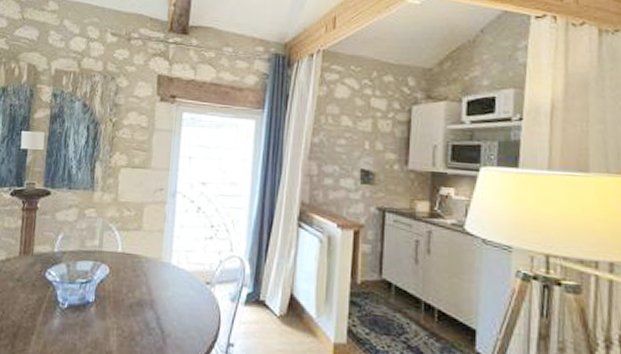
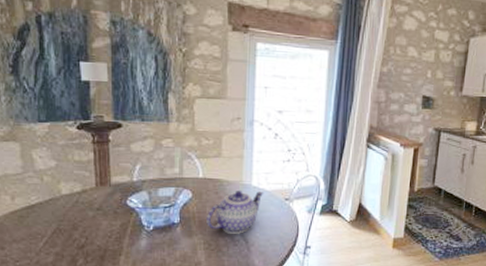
teapot: none [121,269,184,321] -> present [206,191,265,234]

